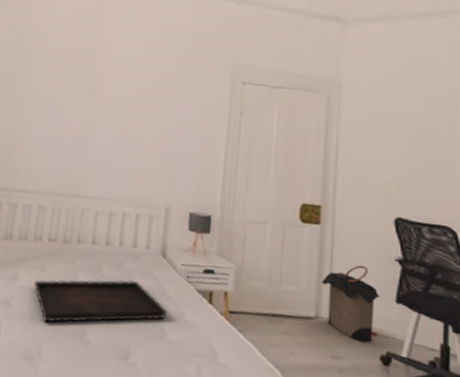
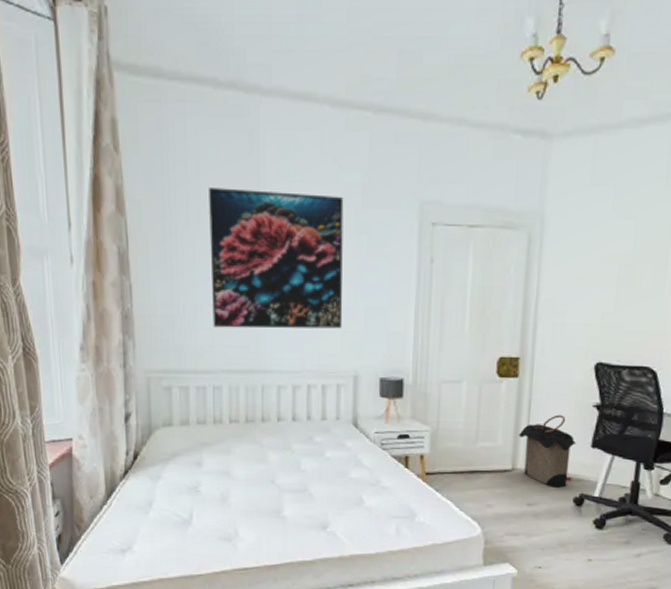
serving tray: present [33,279,167,323] -> none [220,453,363,504]
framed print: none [46,42,168,165] -> present [209,188,344,329]

